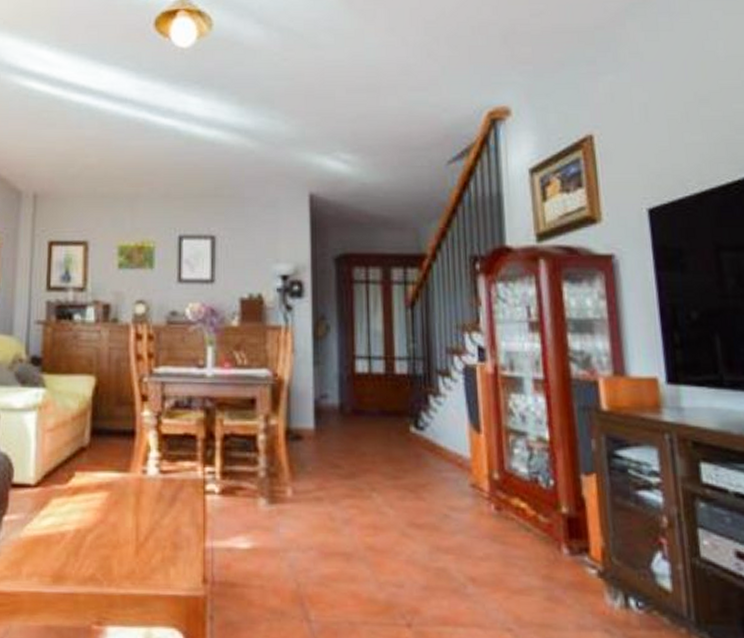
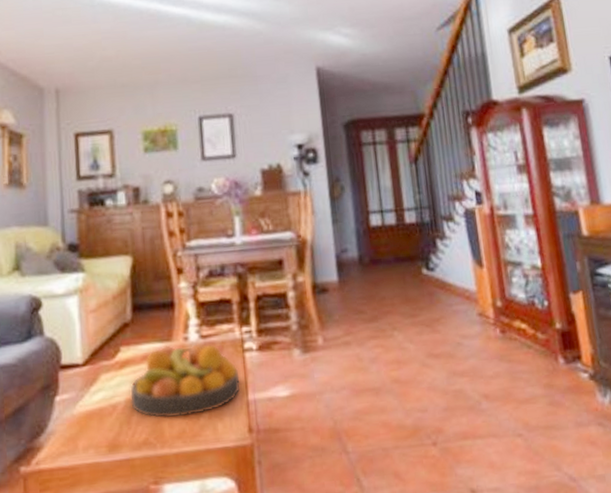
fruit bowl: none [80,476,198,556] -> present [130,343,240,418]

